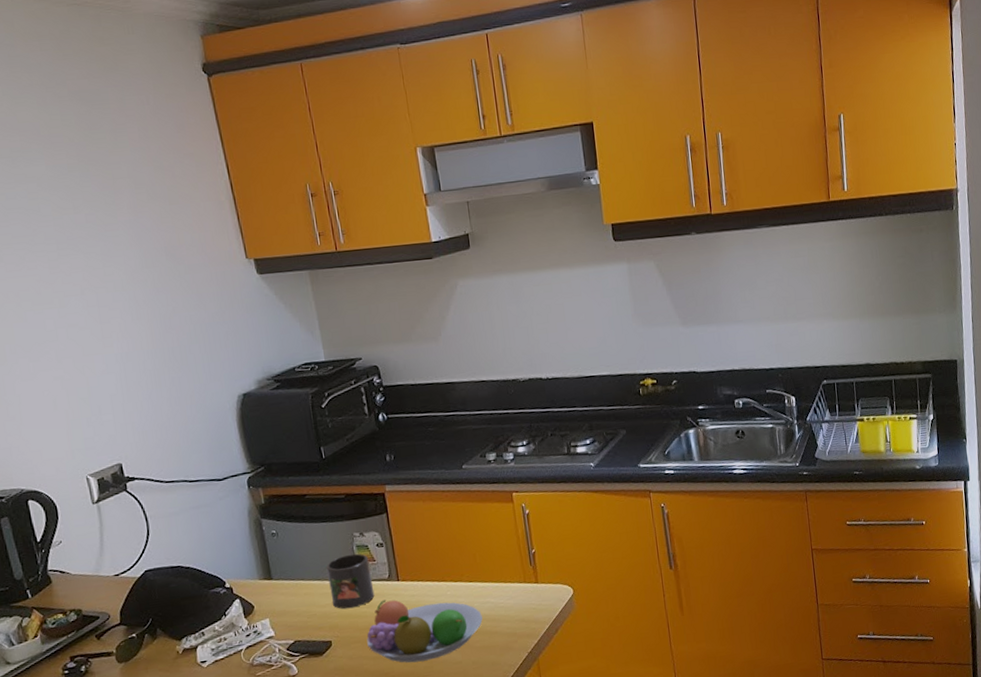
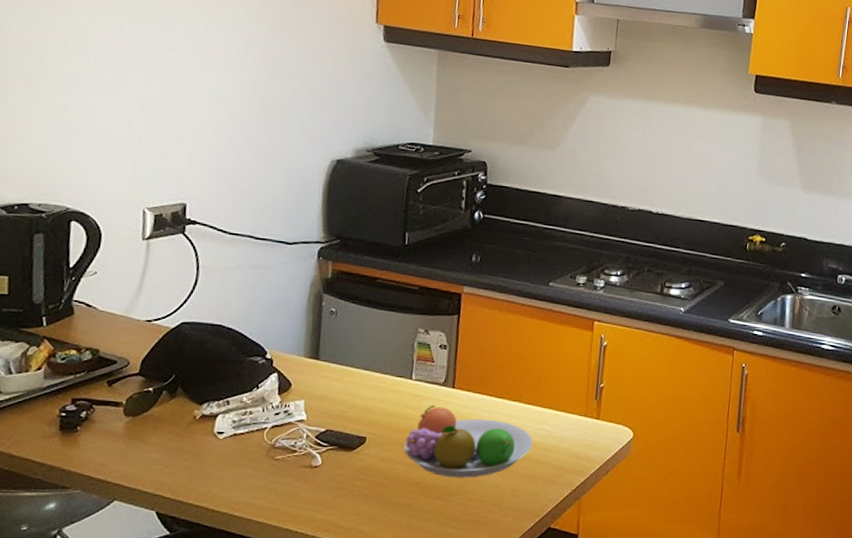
mug: present [326,553,375,610] -> none [377,349,428,407]

